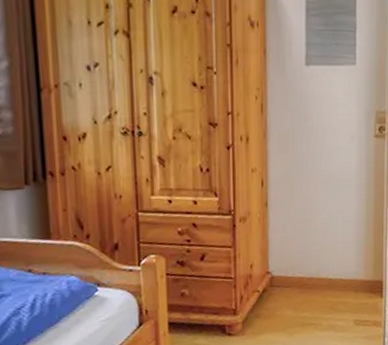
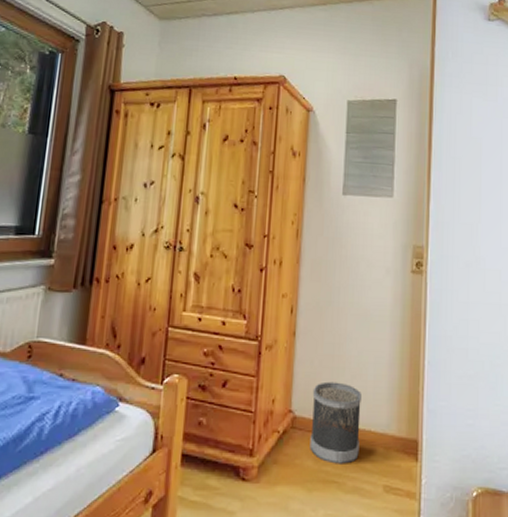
wastebasket: none [287,242,332,310] -> present [310,381,361,464]

